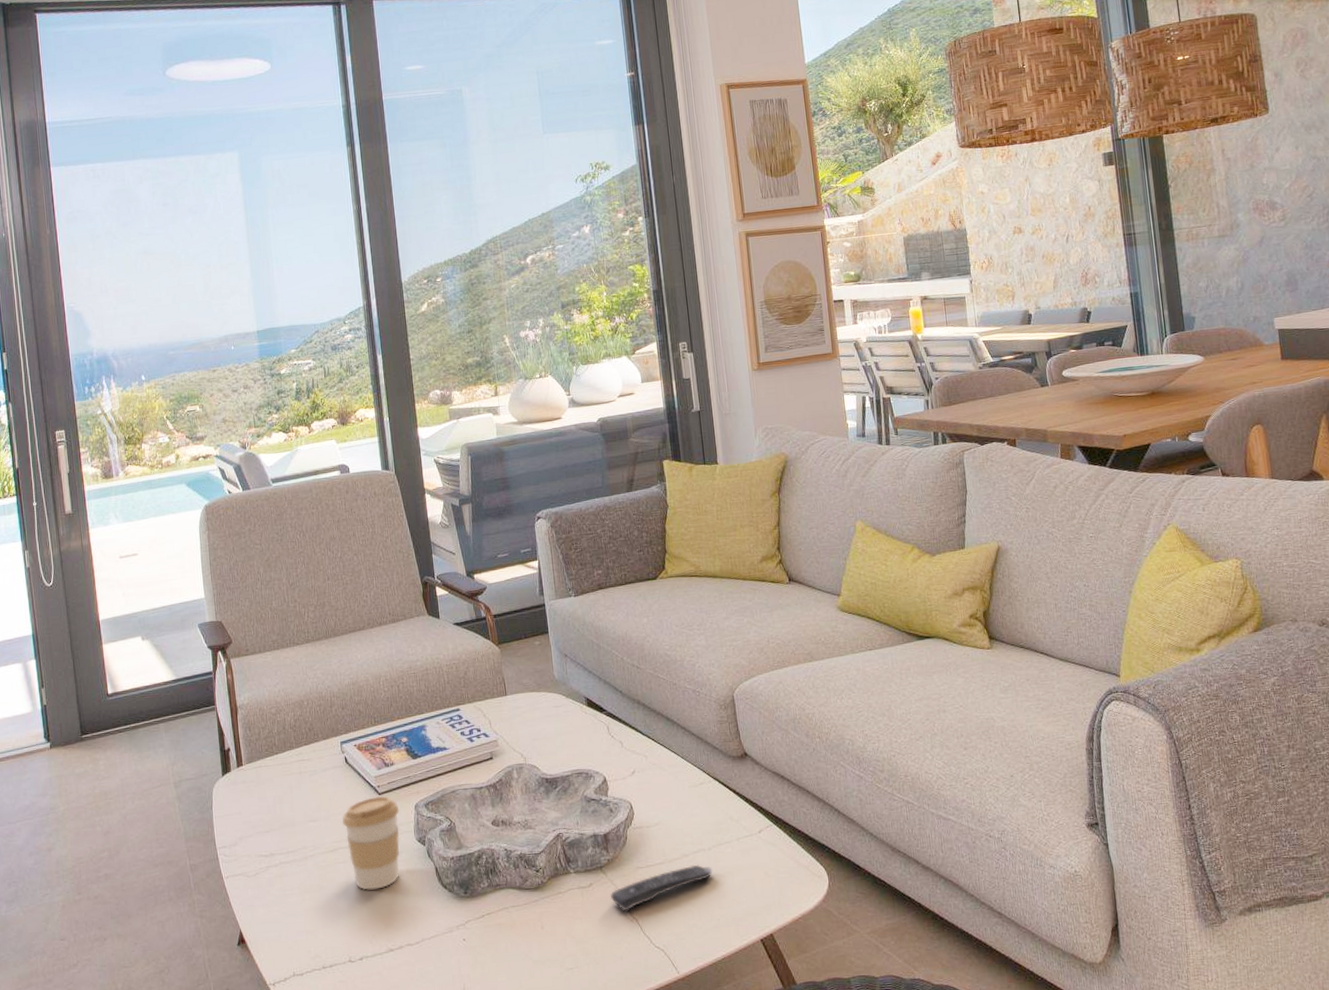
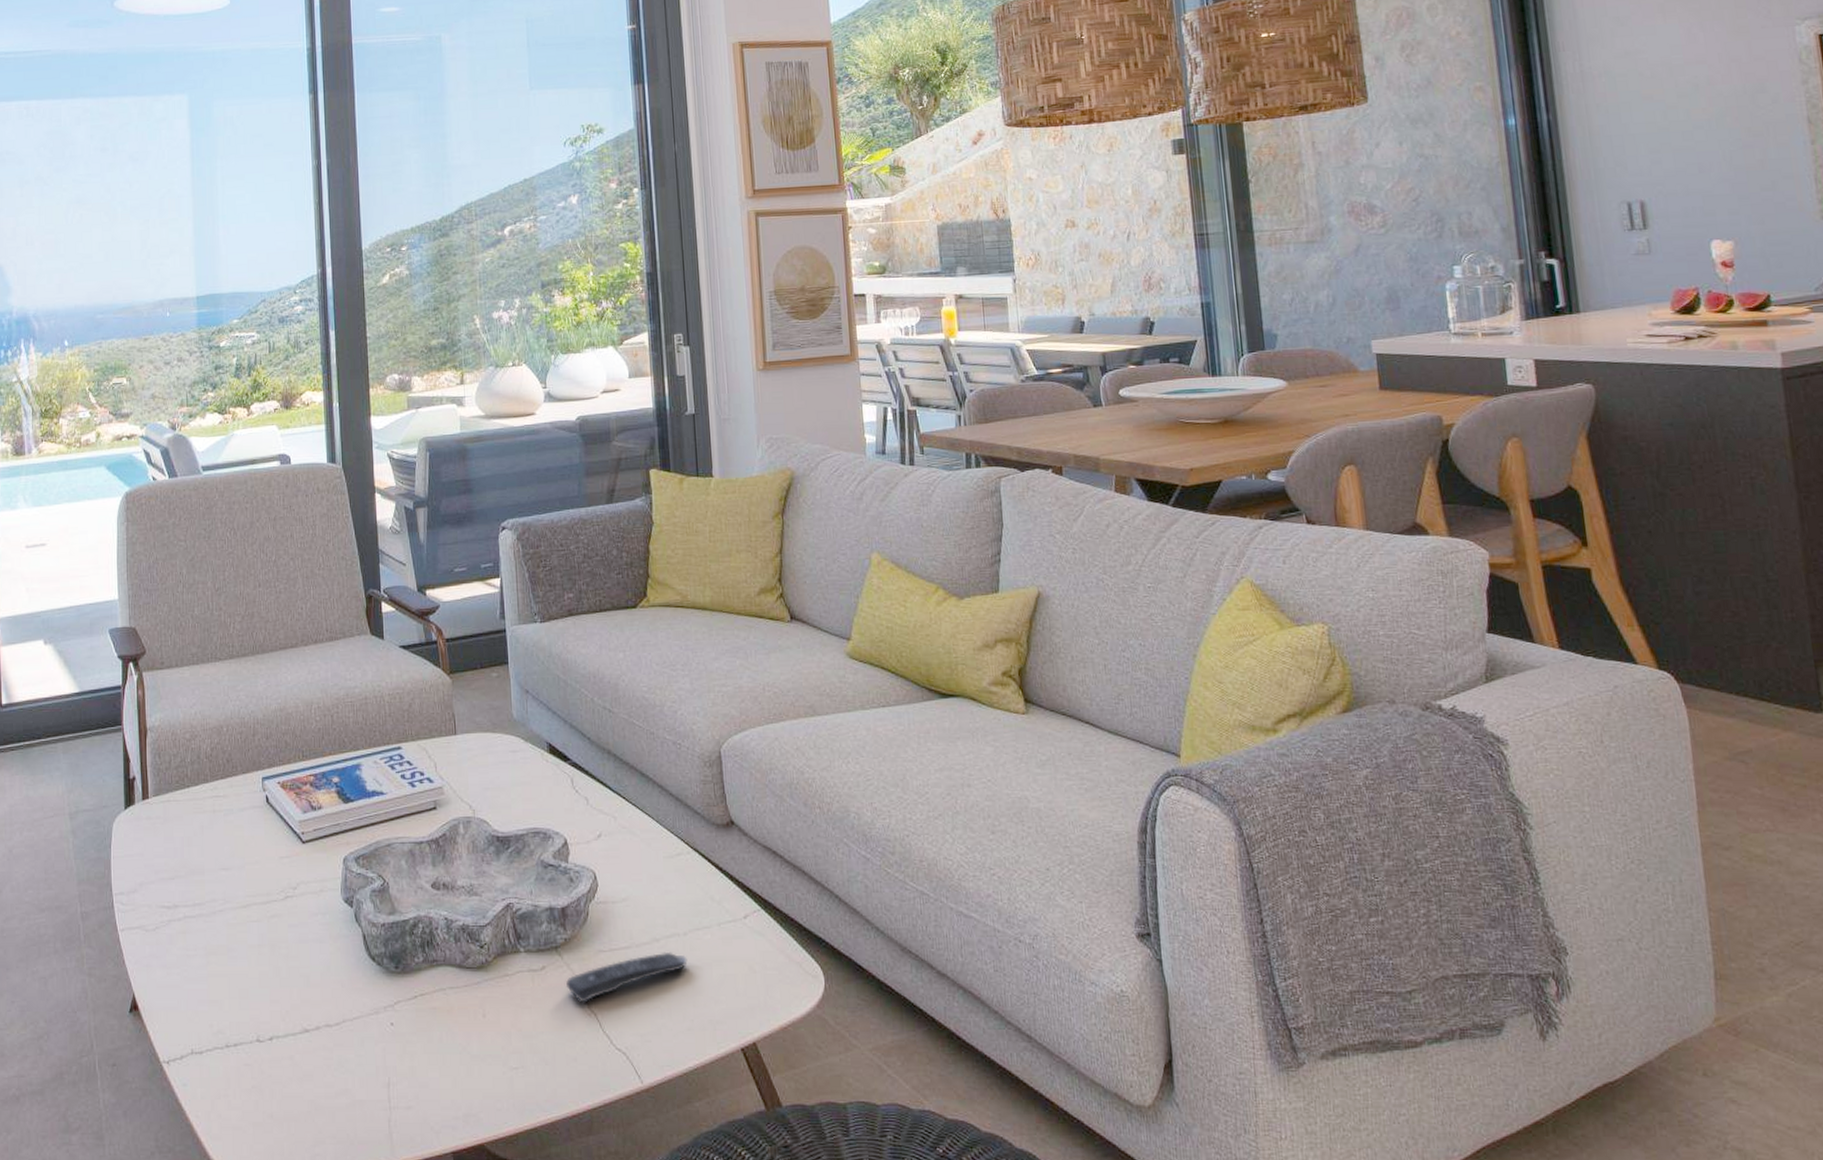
coffee cup: present [342,796,400,890] -> none [259,844,326,956]

